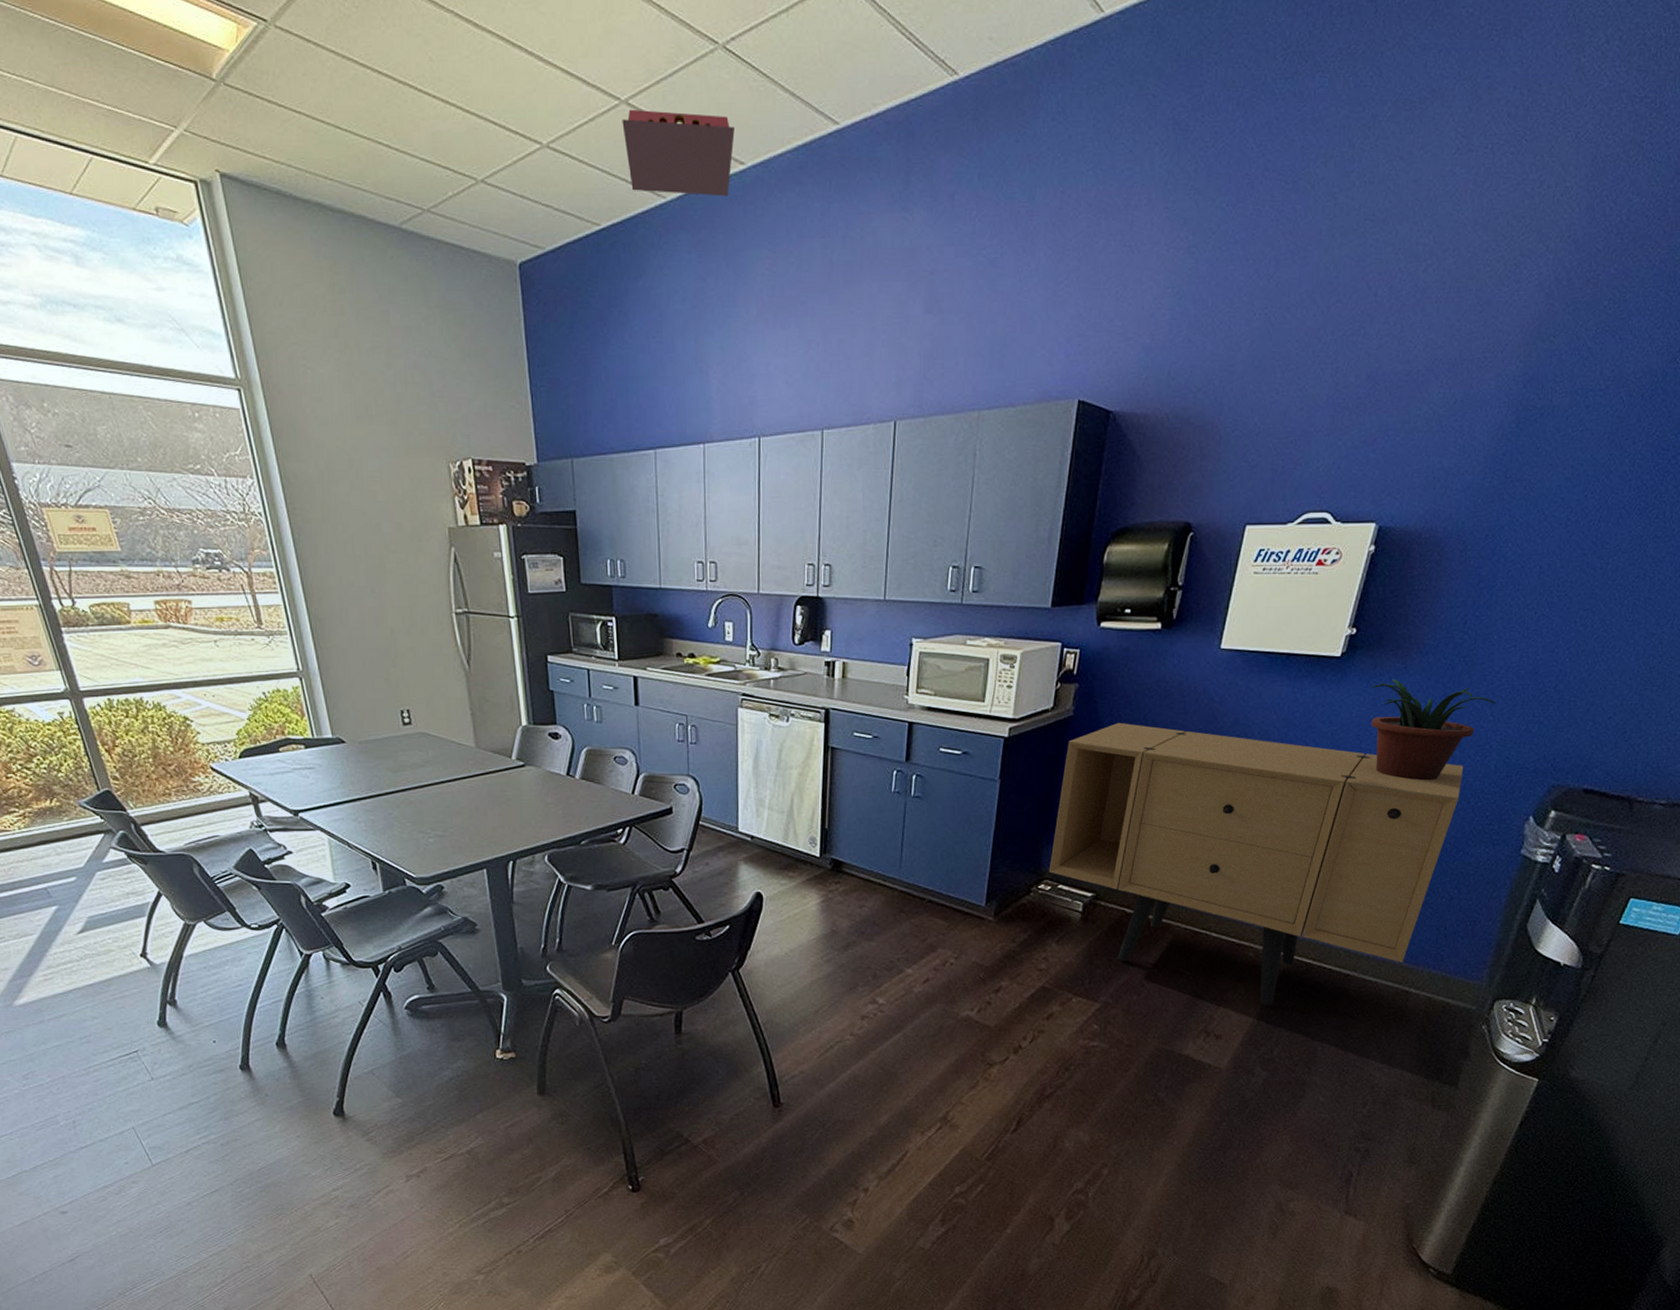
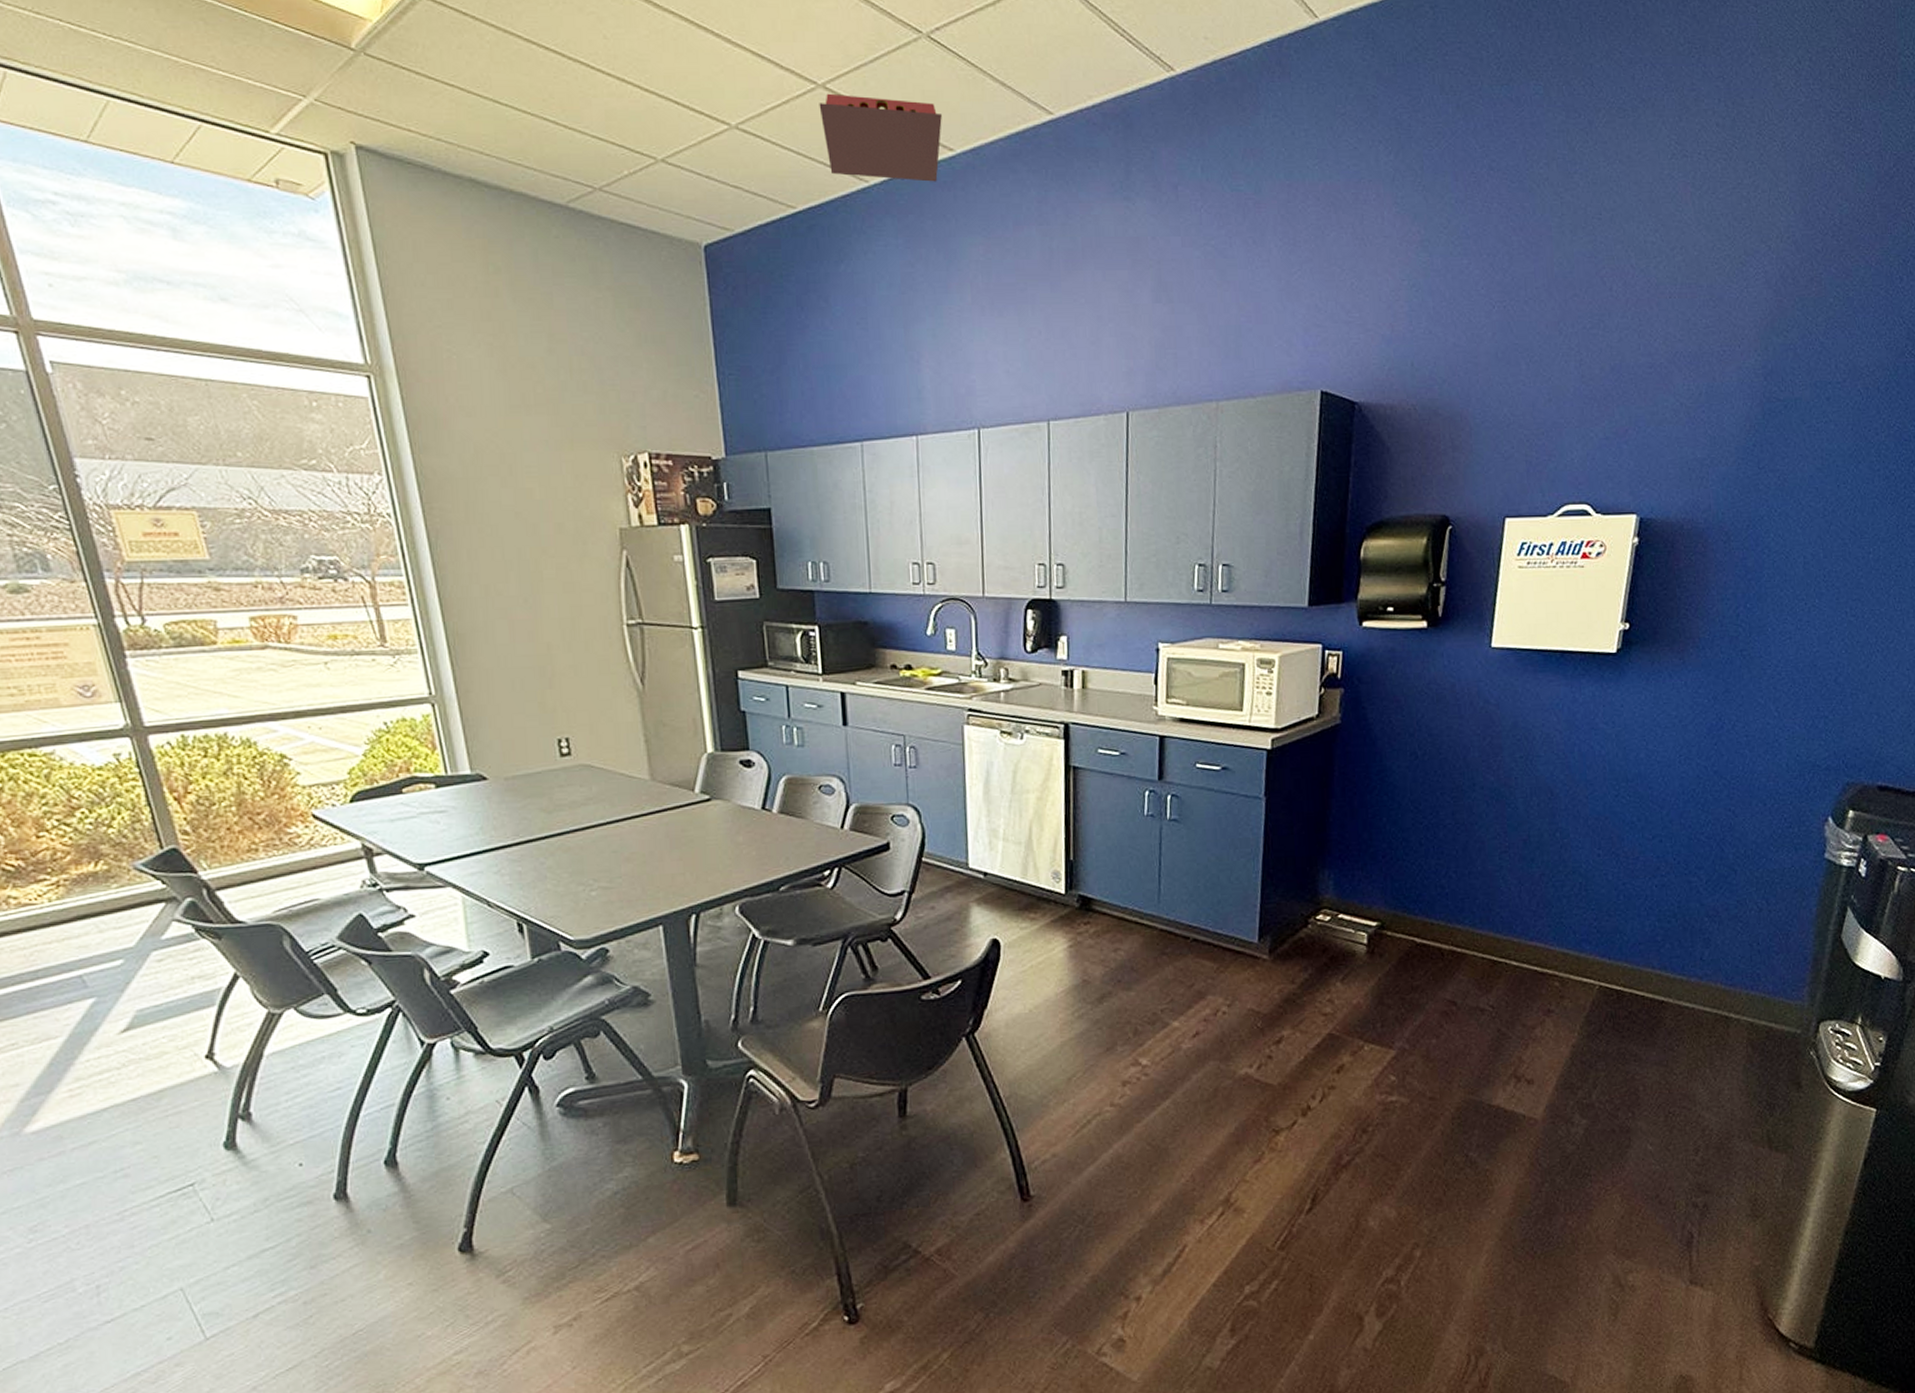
sideboard: present [1048,722,1464,1005] -> none [1326,729,1756,1042]
potted plant: present [1370,679,1495,781] -> none [1651,675,1778,783]

